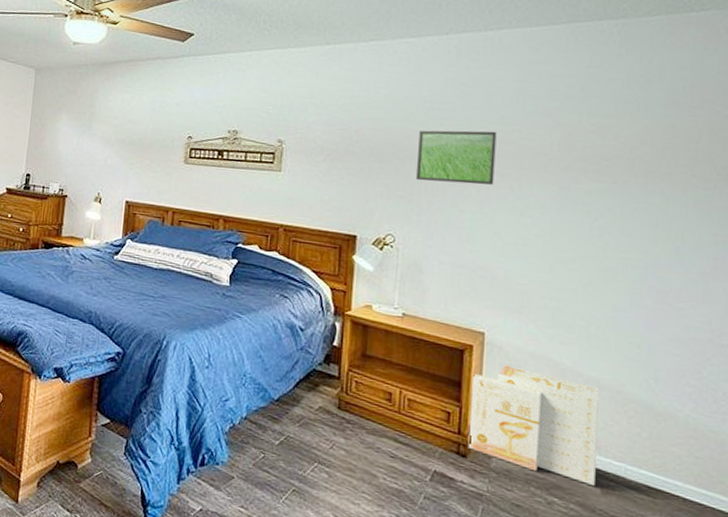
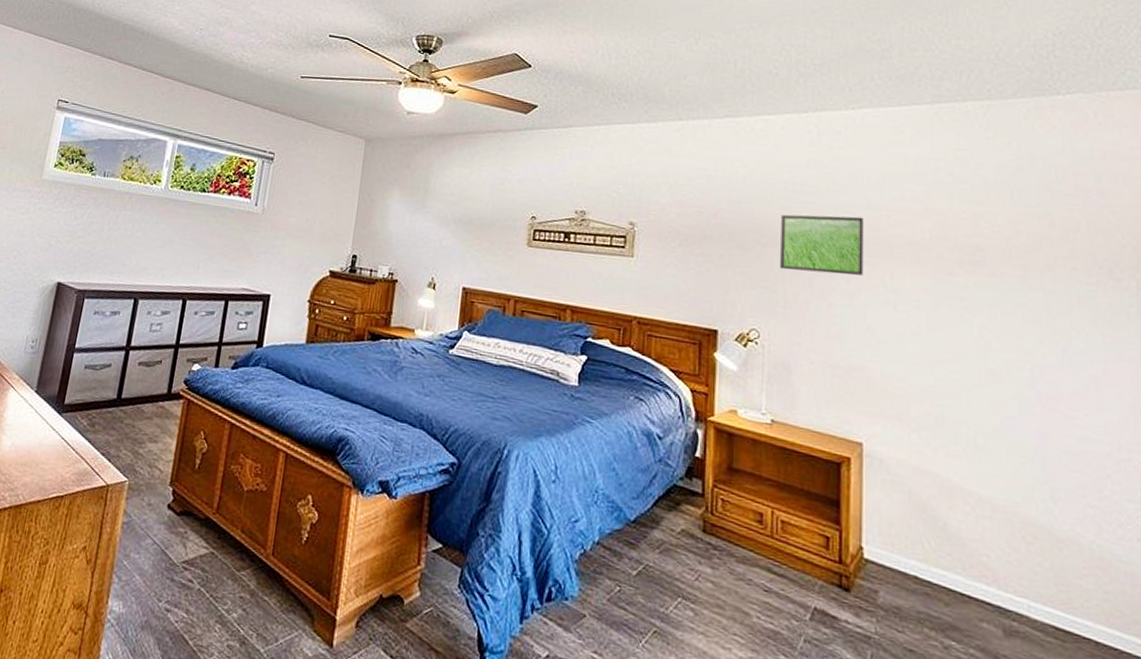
product box: present [468,365,599,485] -> none [851,481,996,626]

